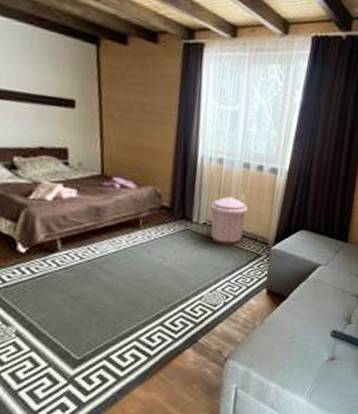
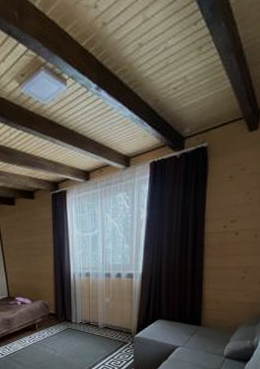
trash can: present [210,195,248,244] -> none [83,300,113,336]

